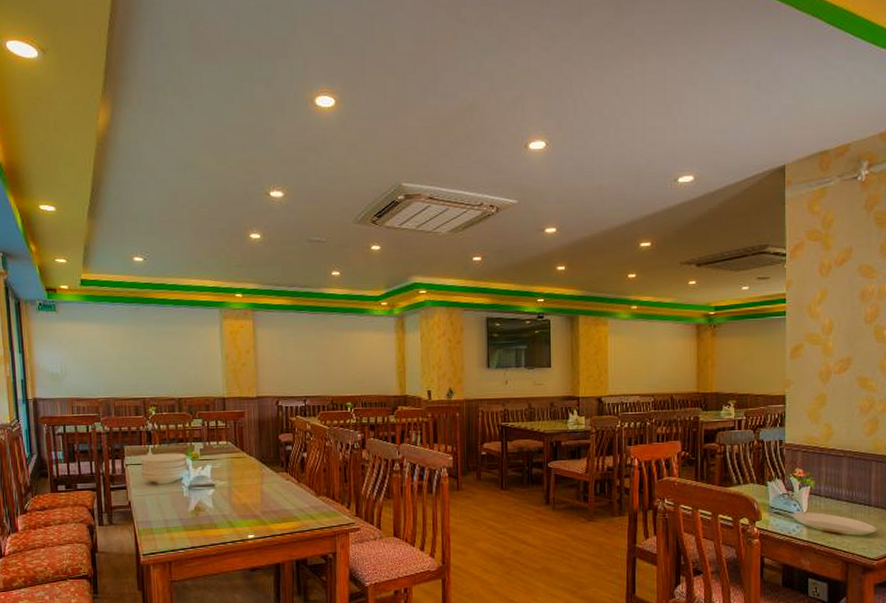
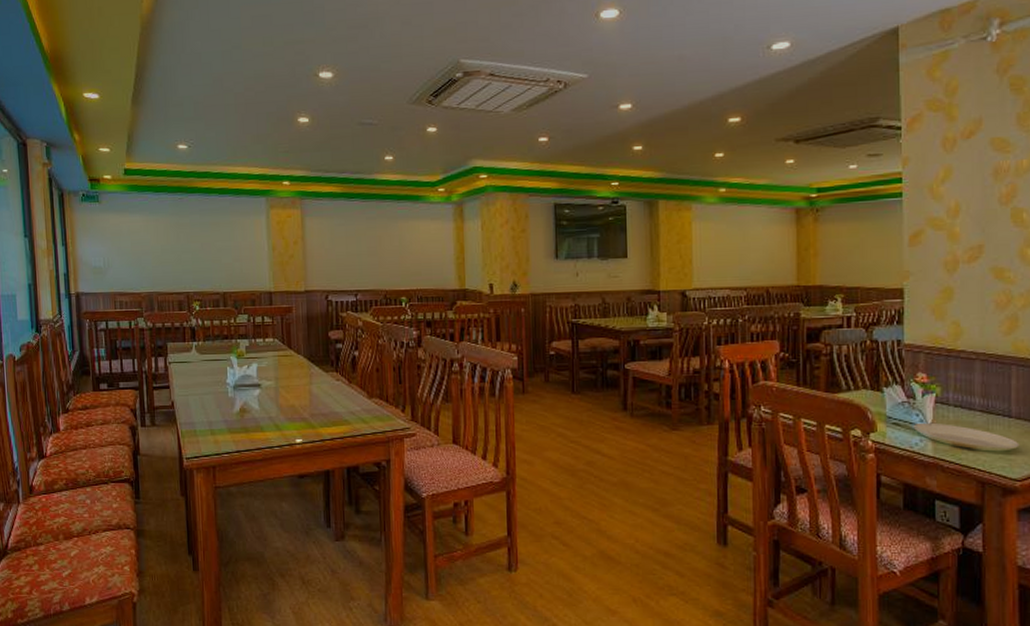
bowl: present [140,453,187,484] -> none [183,350,232,383]

